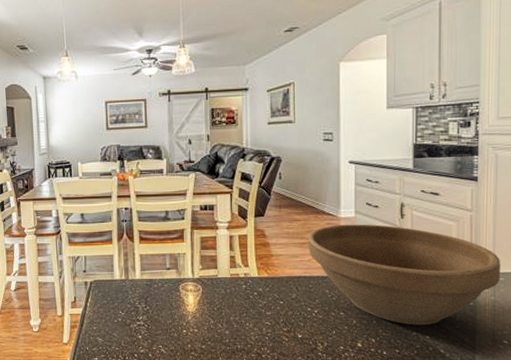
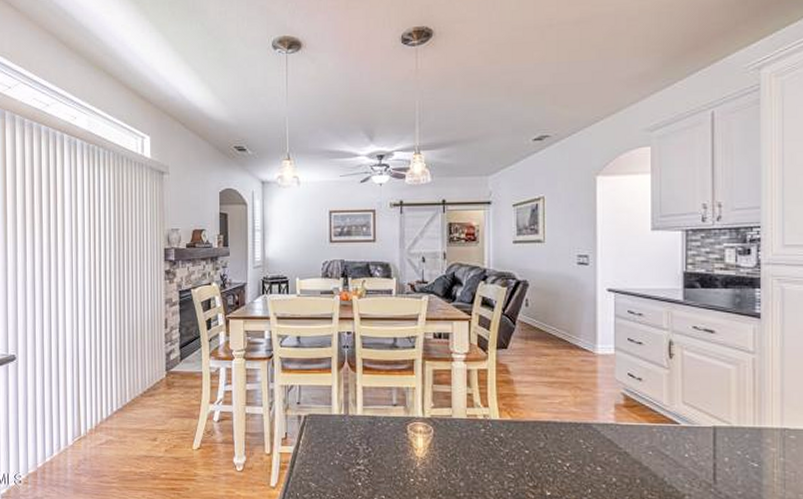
flower pot: present [308,224,501,326] -> none [558,362,792,489]

